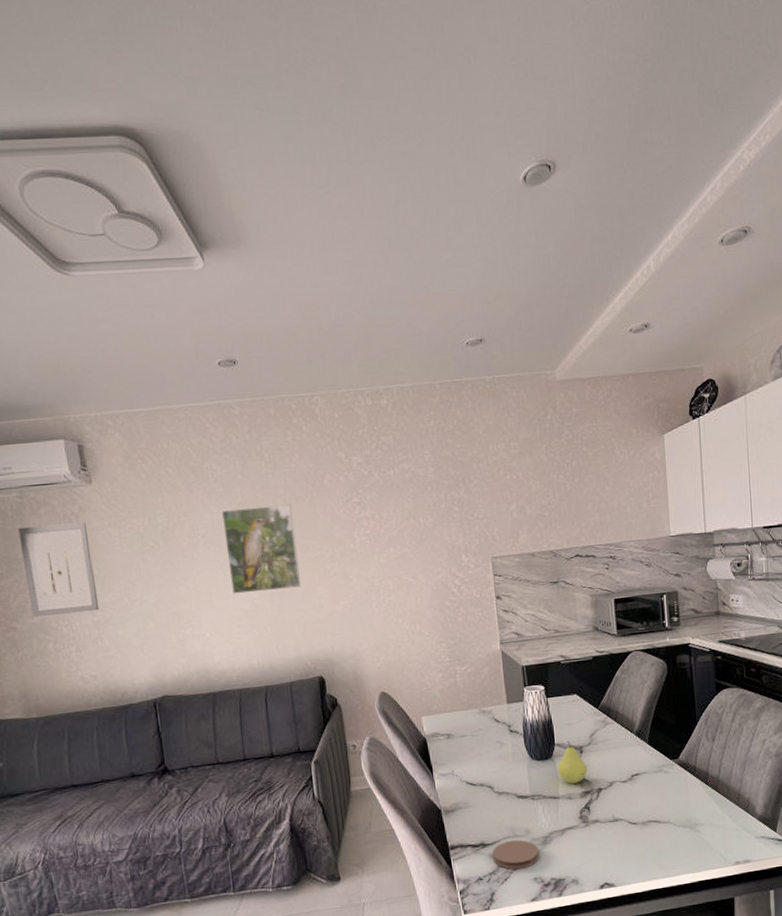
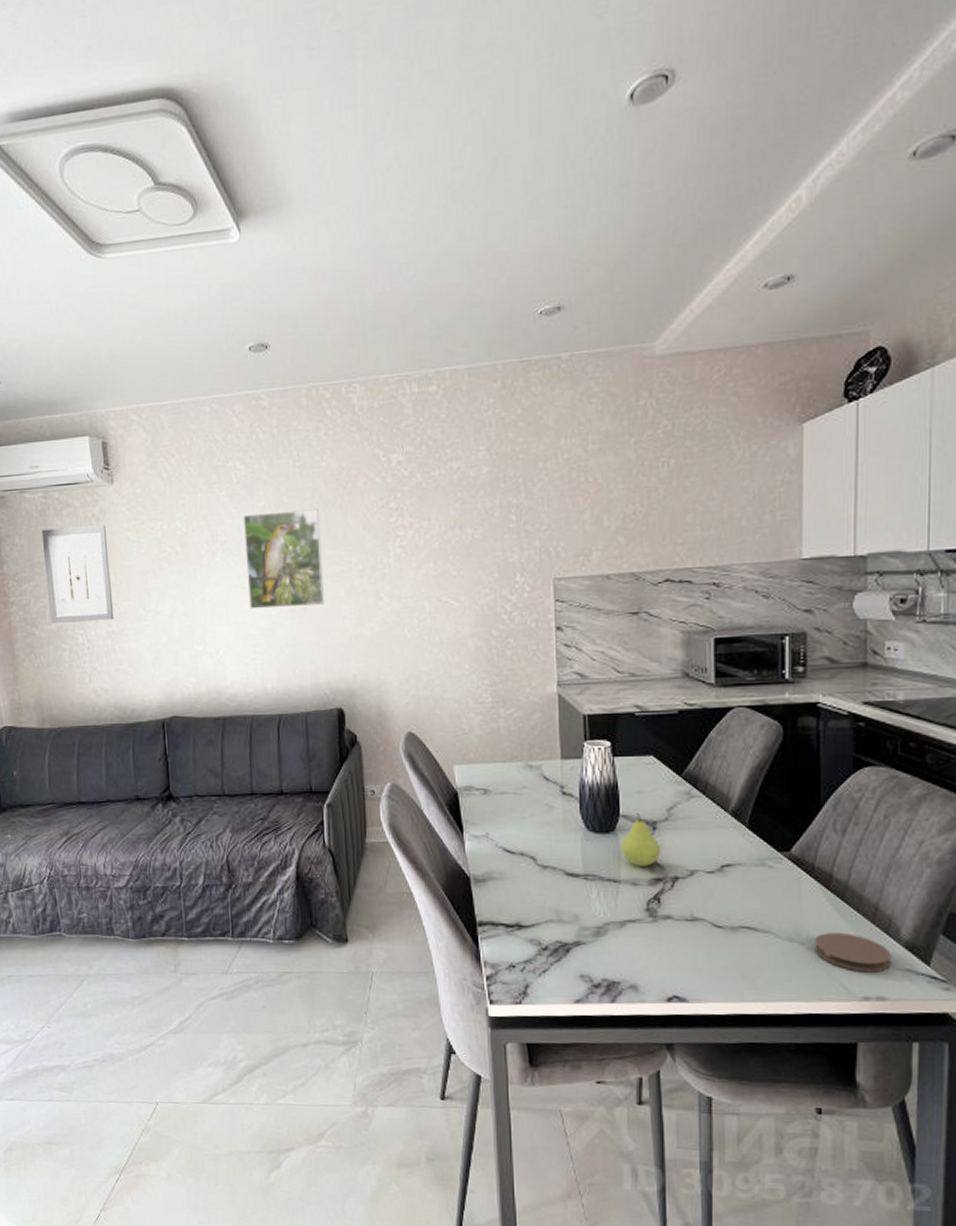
coaster: present [493,840,540,870] -> none [530,926,590,962]
coaster: none [700,815,752,844] -> present [814,933,891,973]

